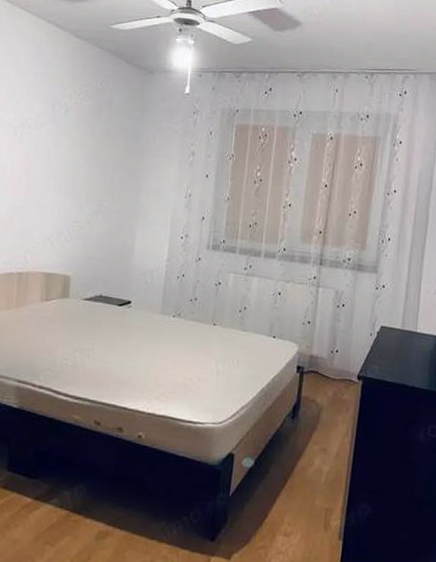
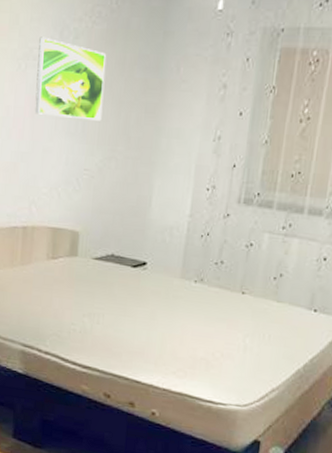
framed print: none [30,109,94,181] -> present [35,36,107,121]

